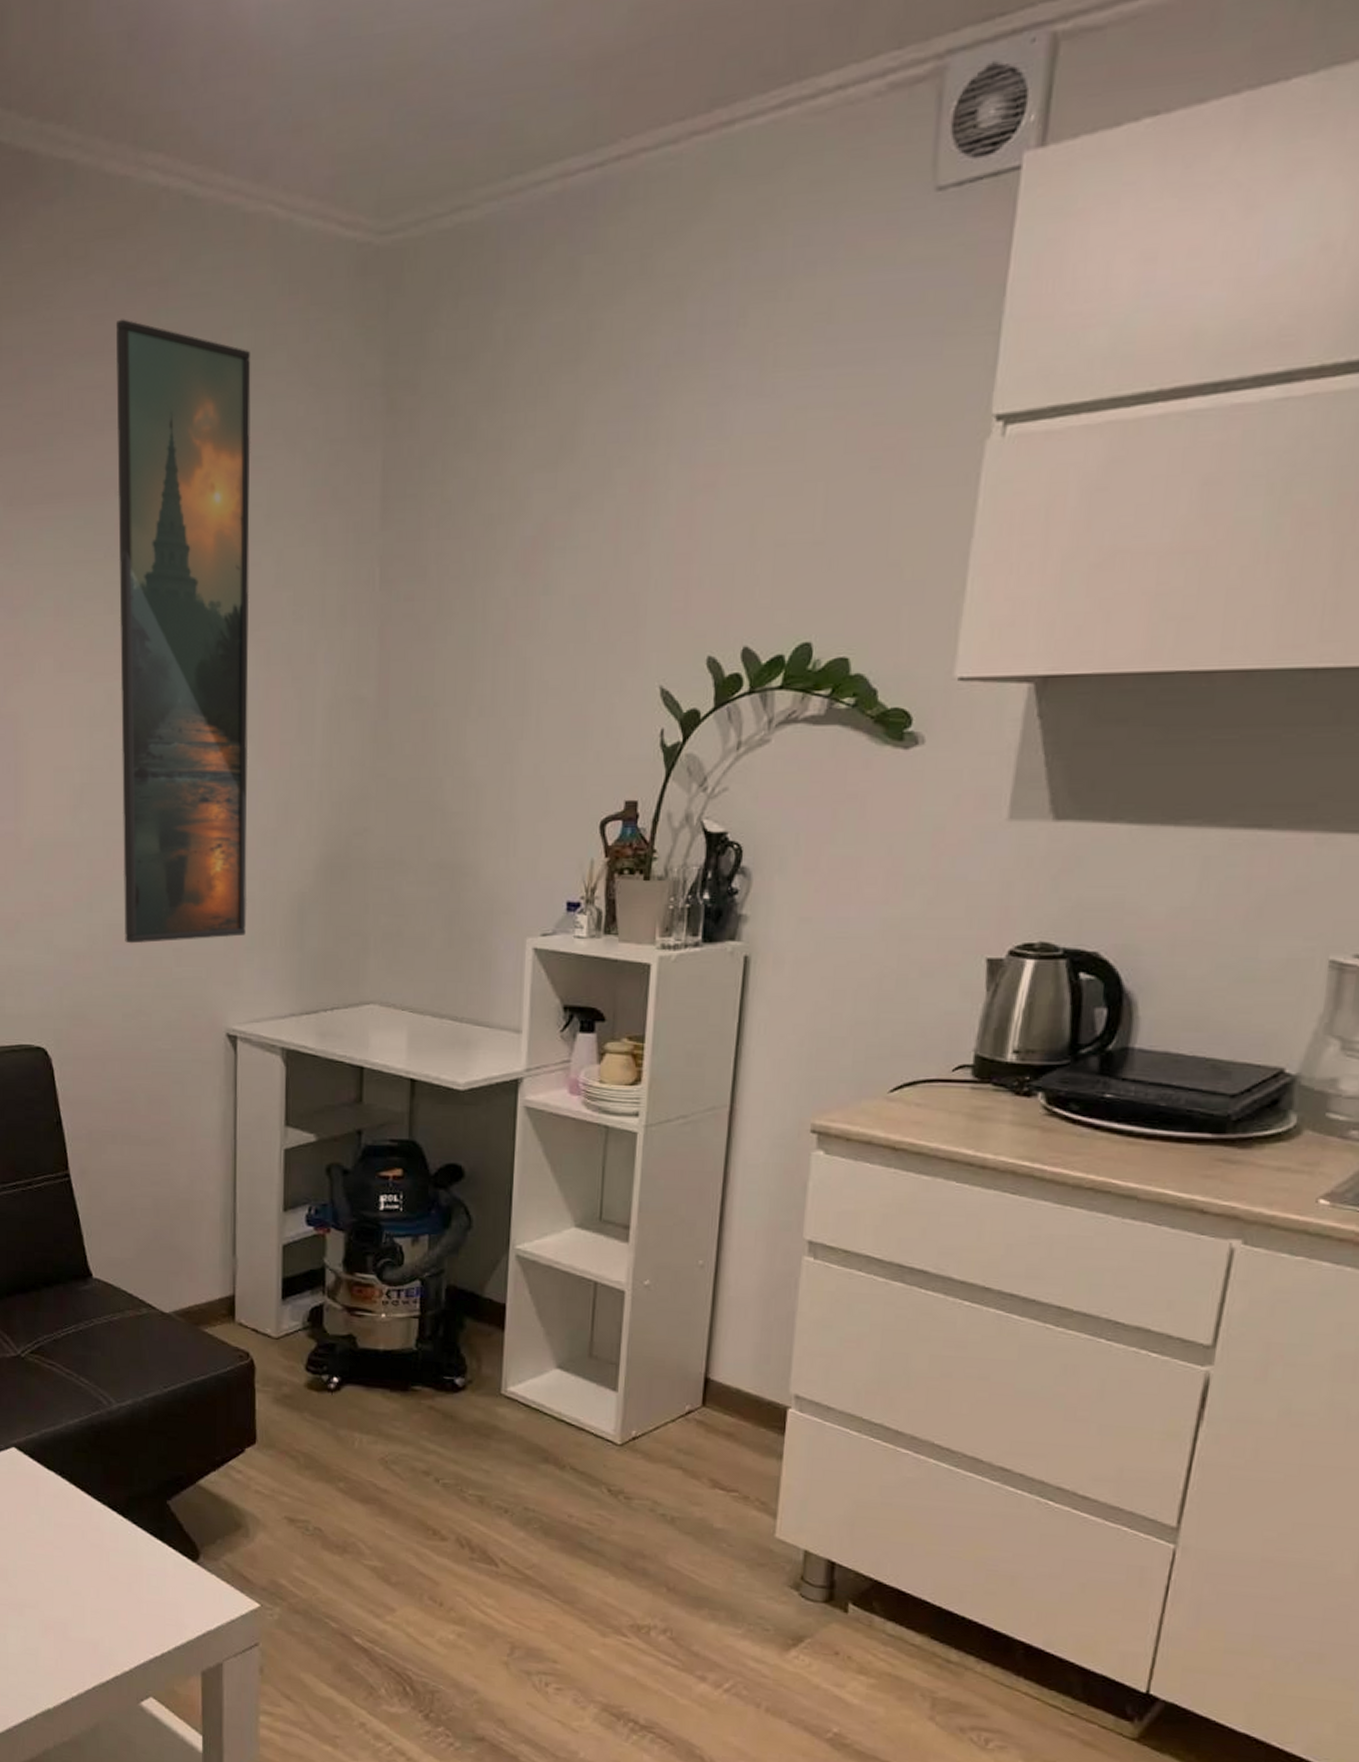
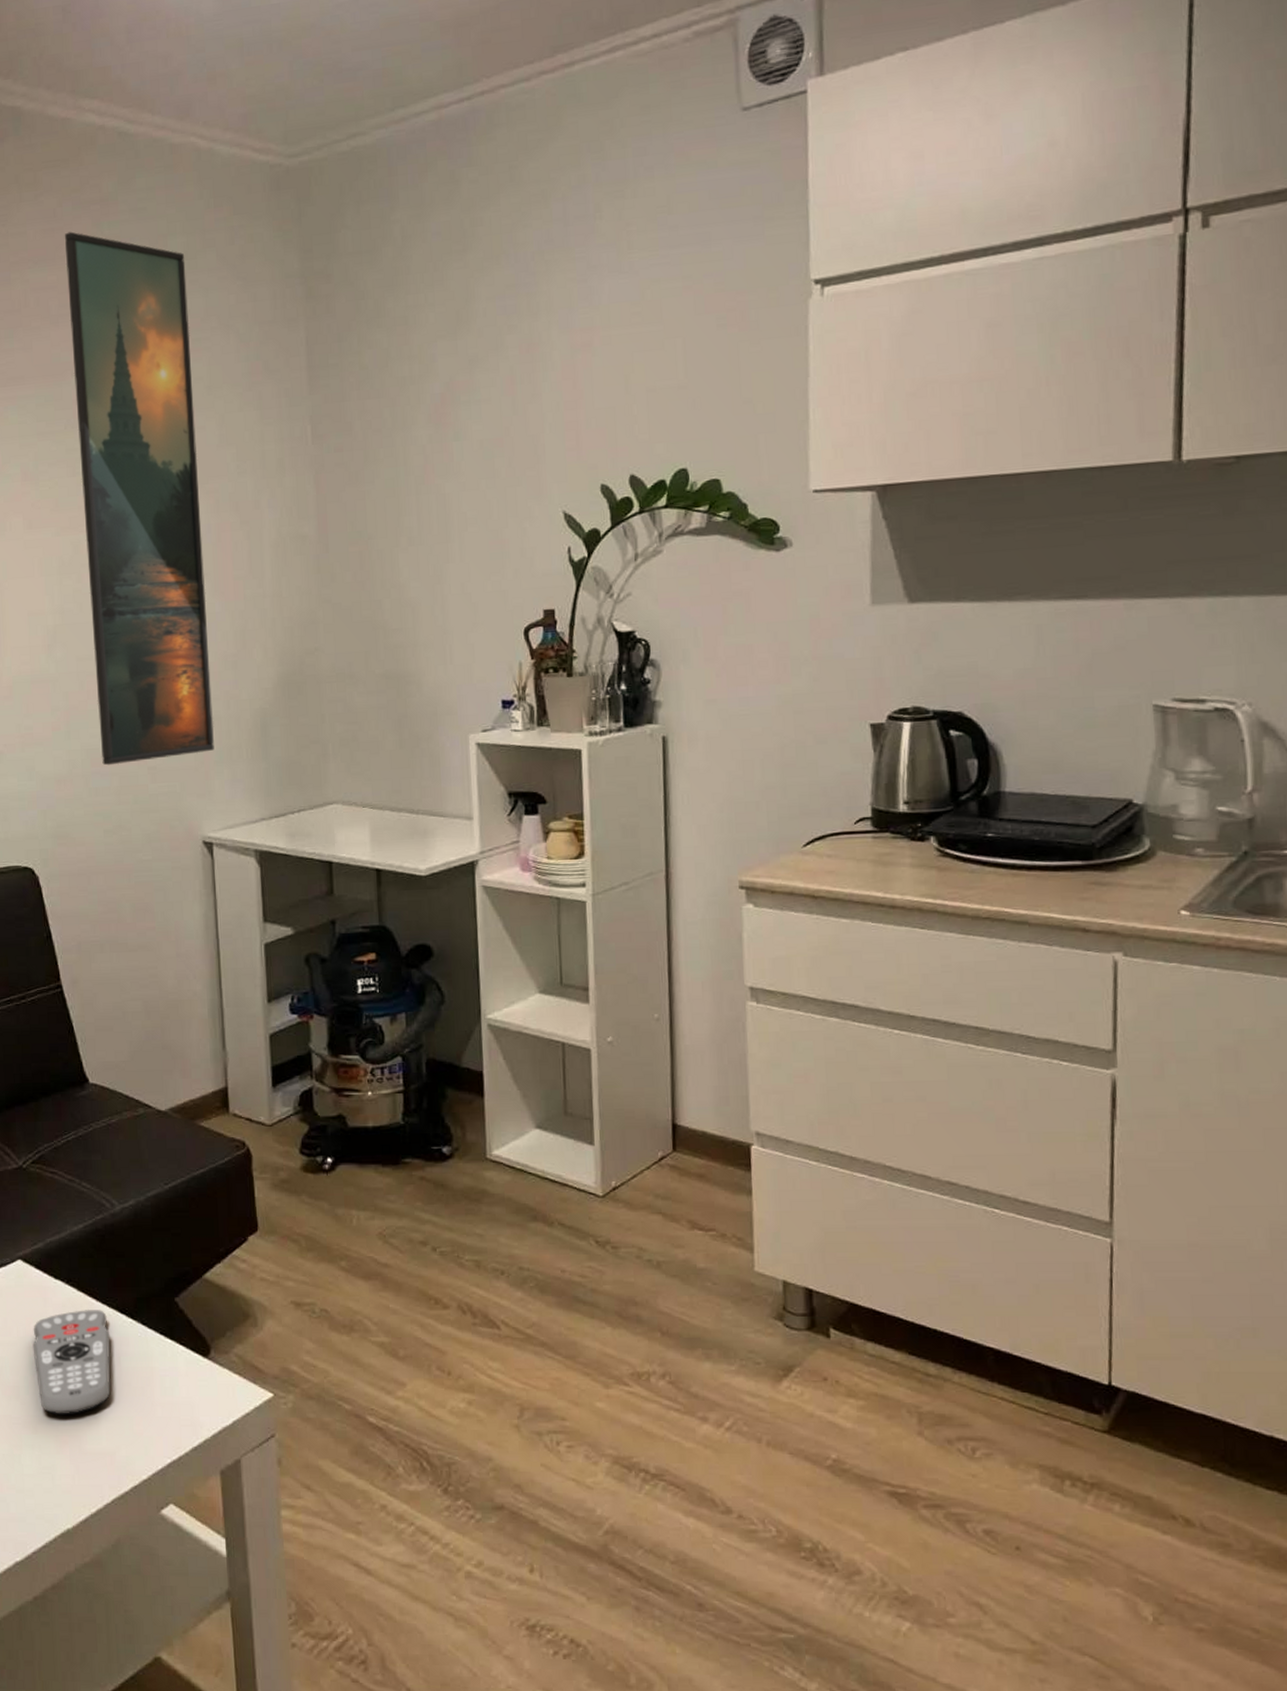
remote control: none [23,1502,100,1602] -> present [32,1310,111,1415]

